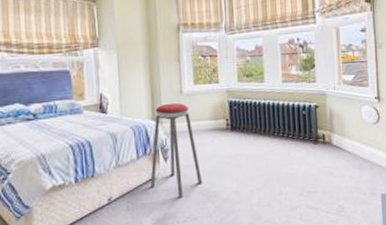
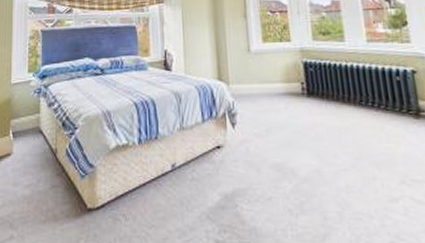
music stool: present [150,102,203,199] -> none [217,62,277,173]

